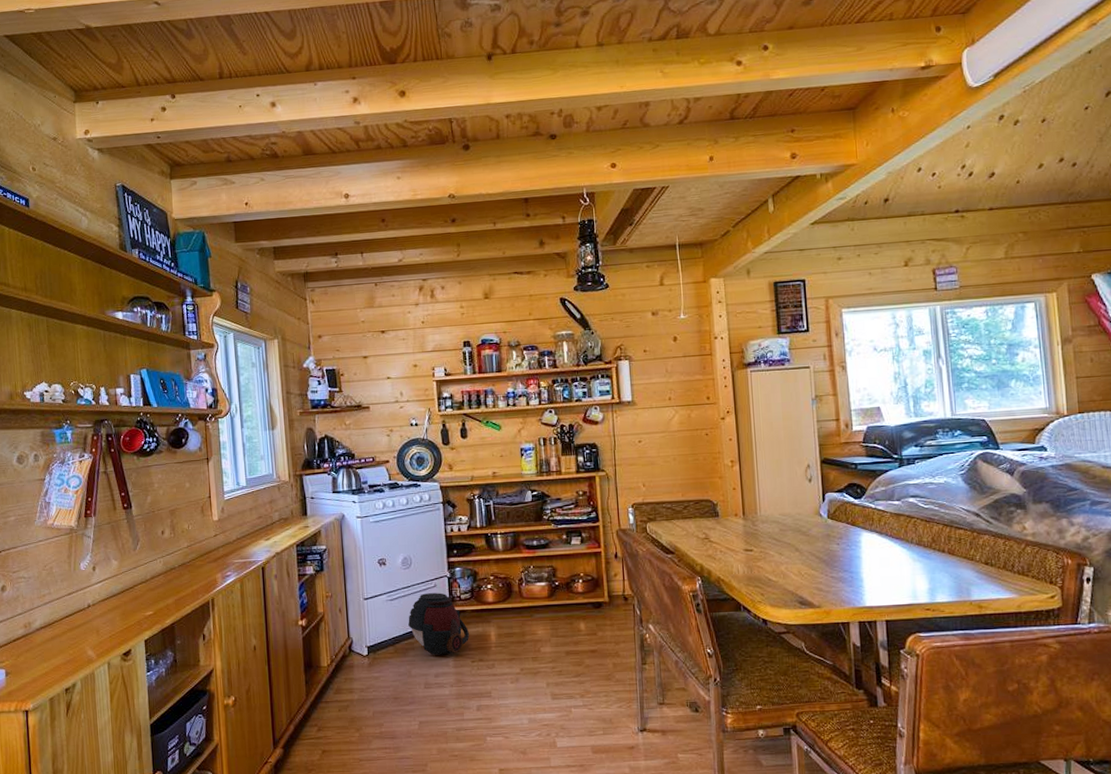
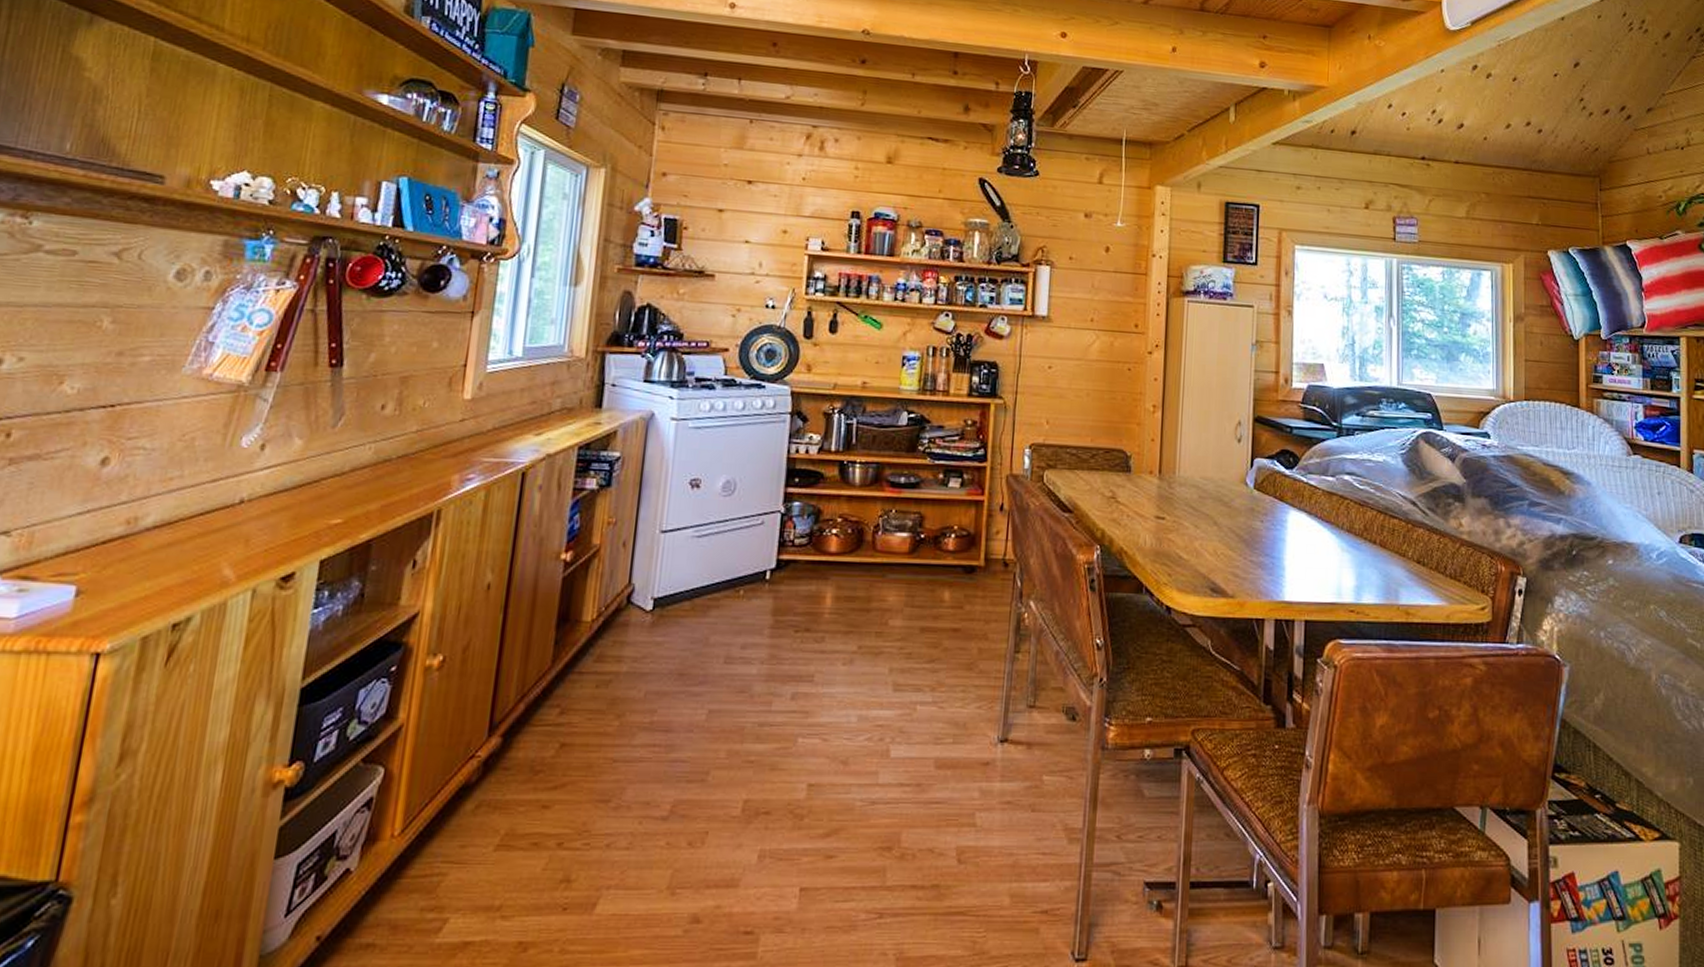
helmet: present [408,593,470,655] -> none [716,532,798,619]

